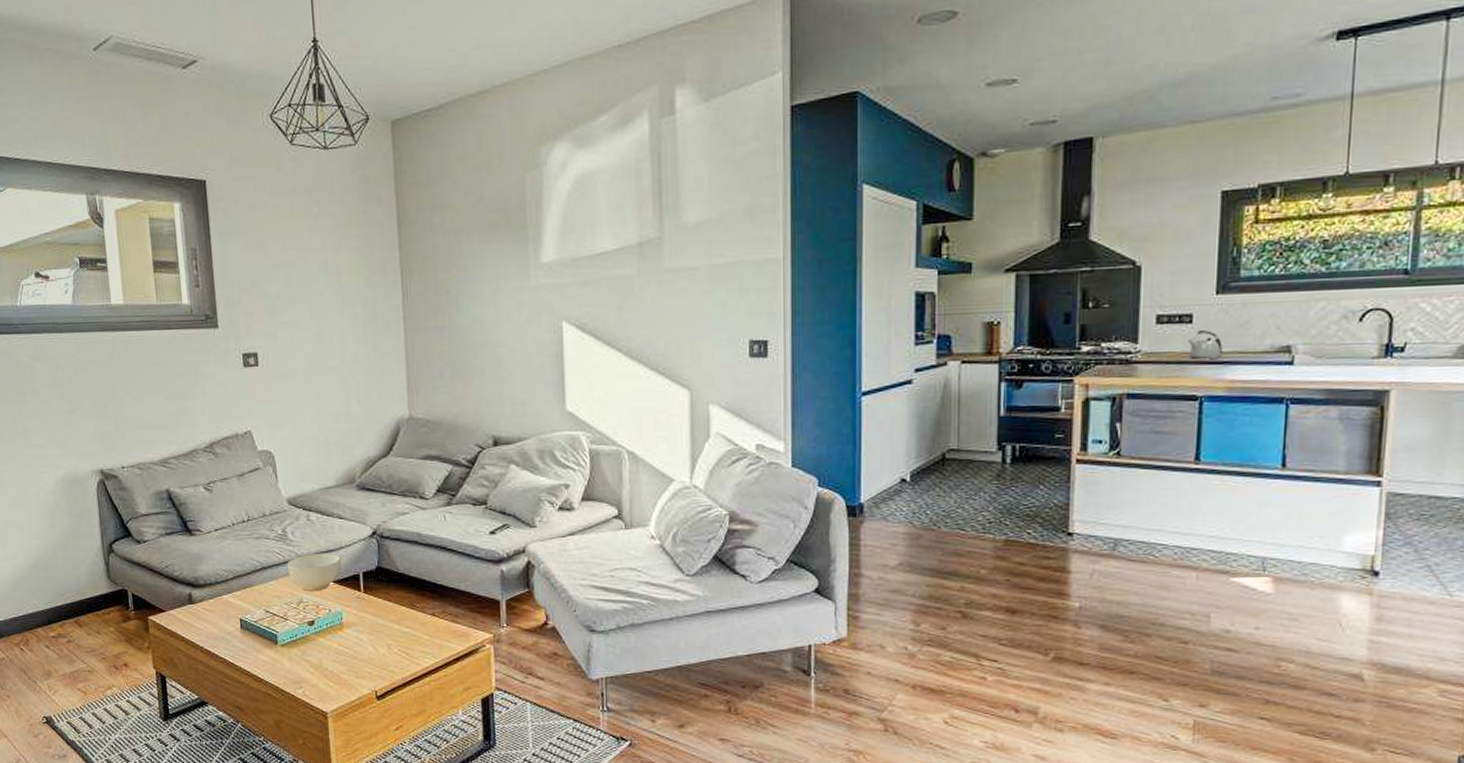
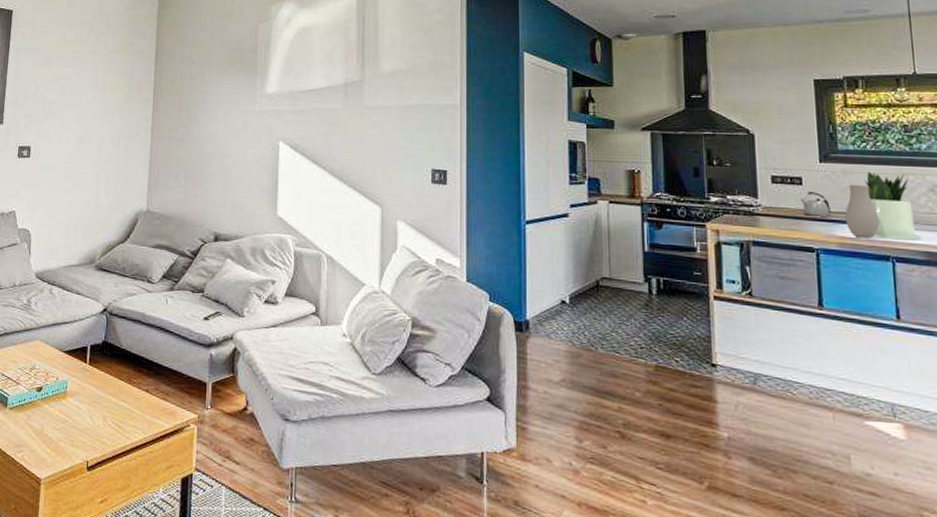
bowl: present [287,553,342,591] -> none [26,323,74,359]
vase: none [1238,316,1278,380] -> present [845,184,880,239]
planter: none [1266,299,1324,379] -> present [863,172,922,241]

